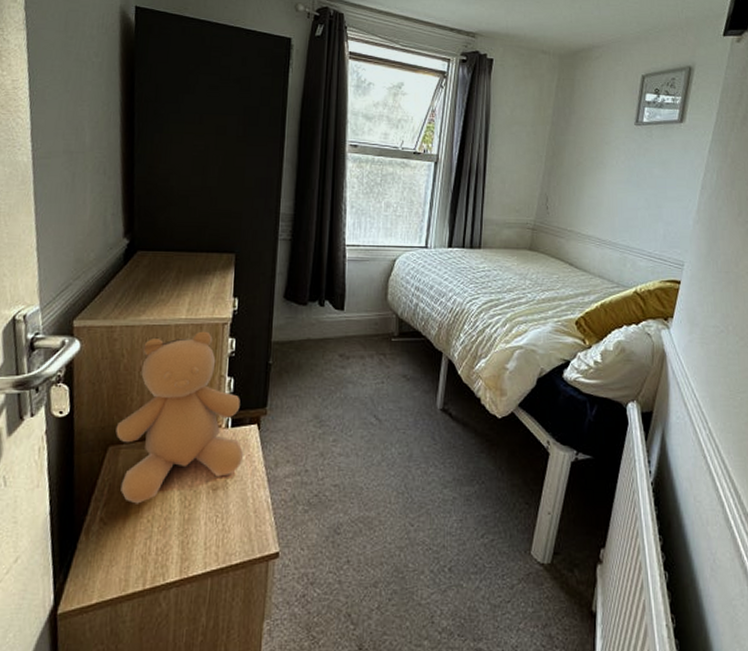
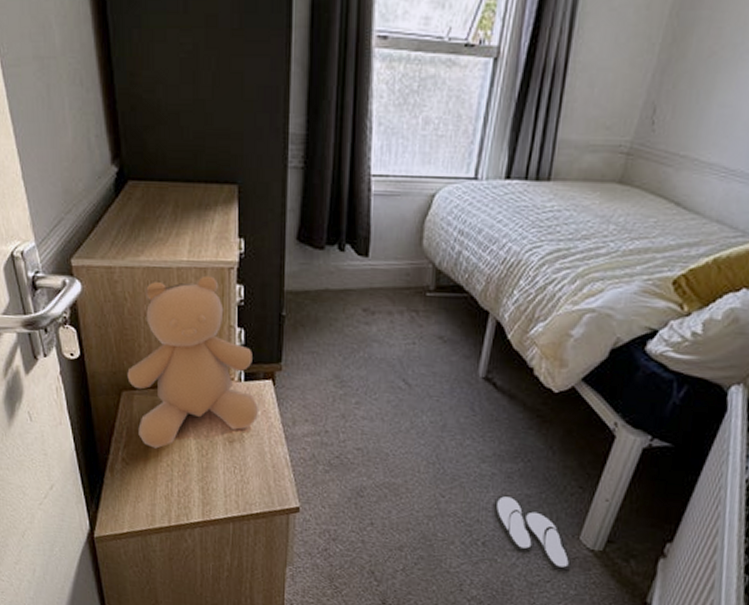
slippers: none [458,518,526,588] -> present [495,495,571,571]

